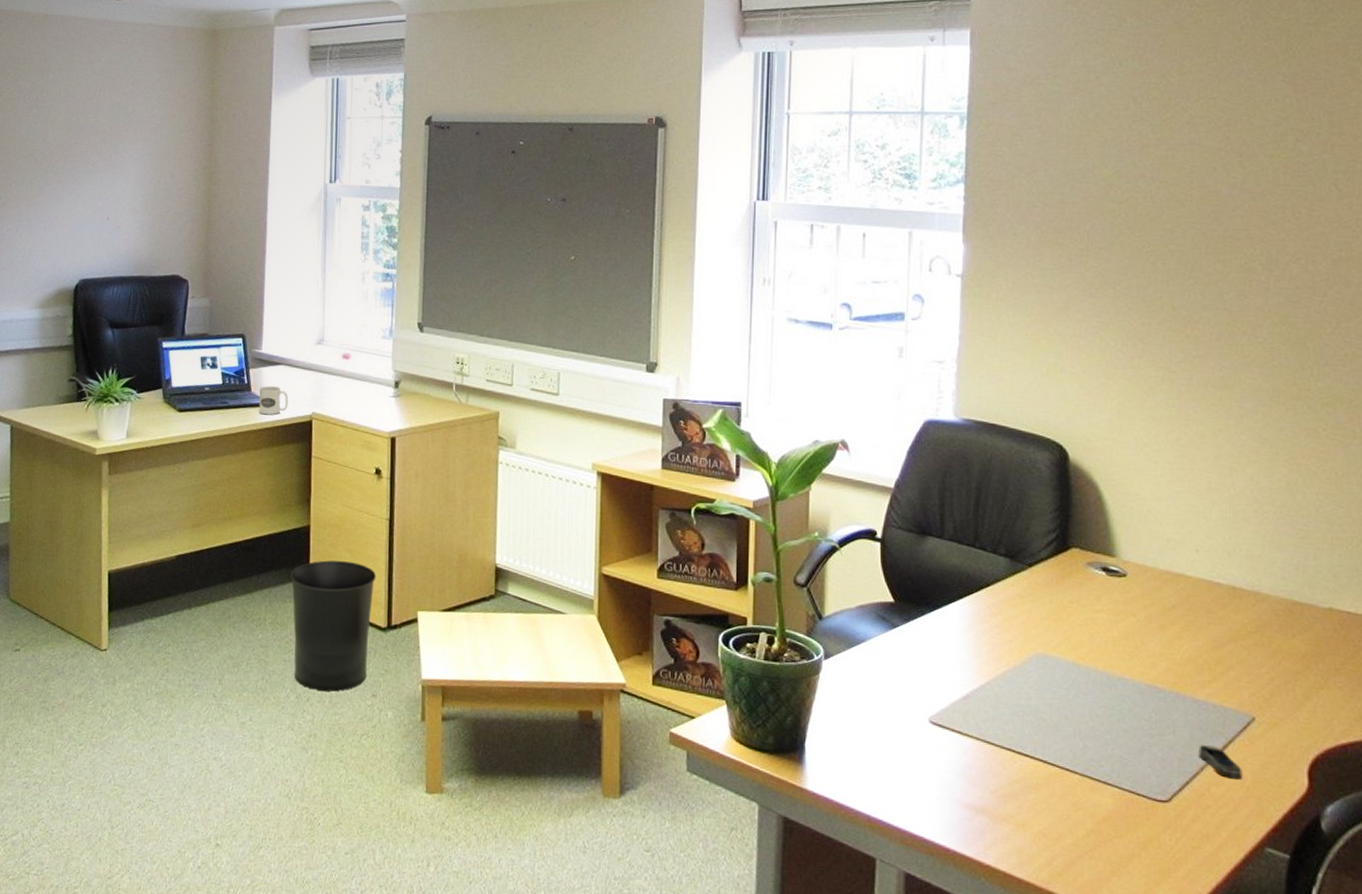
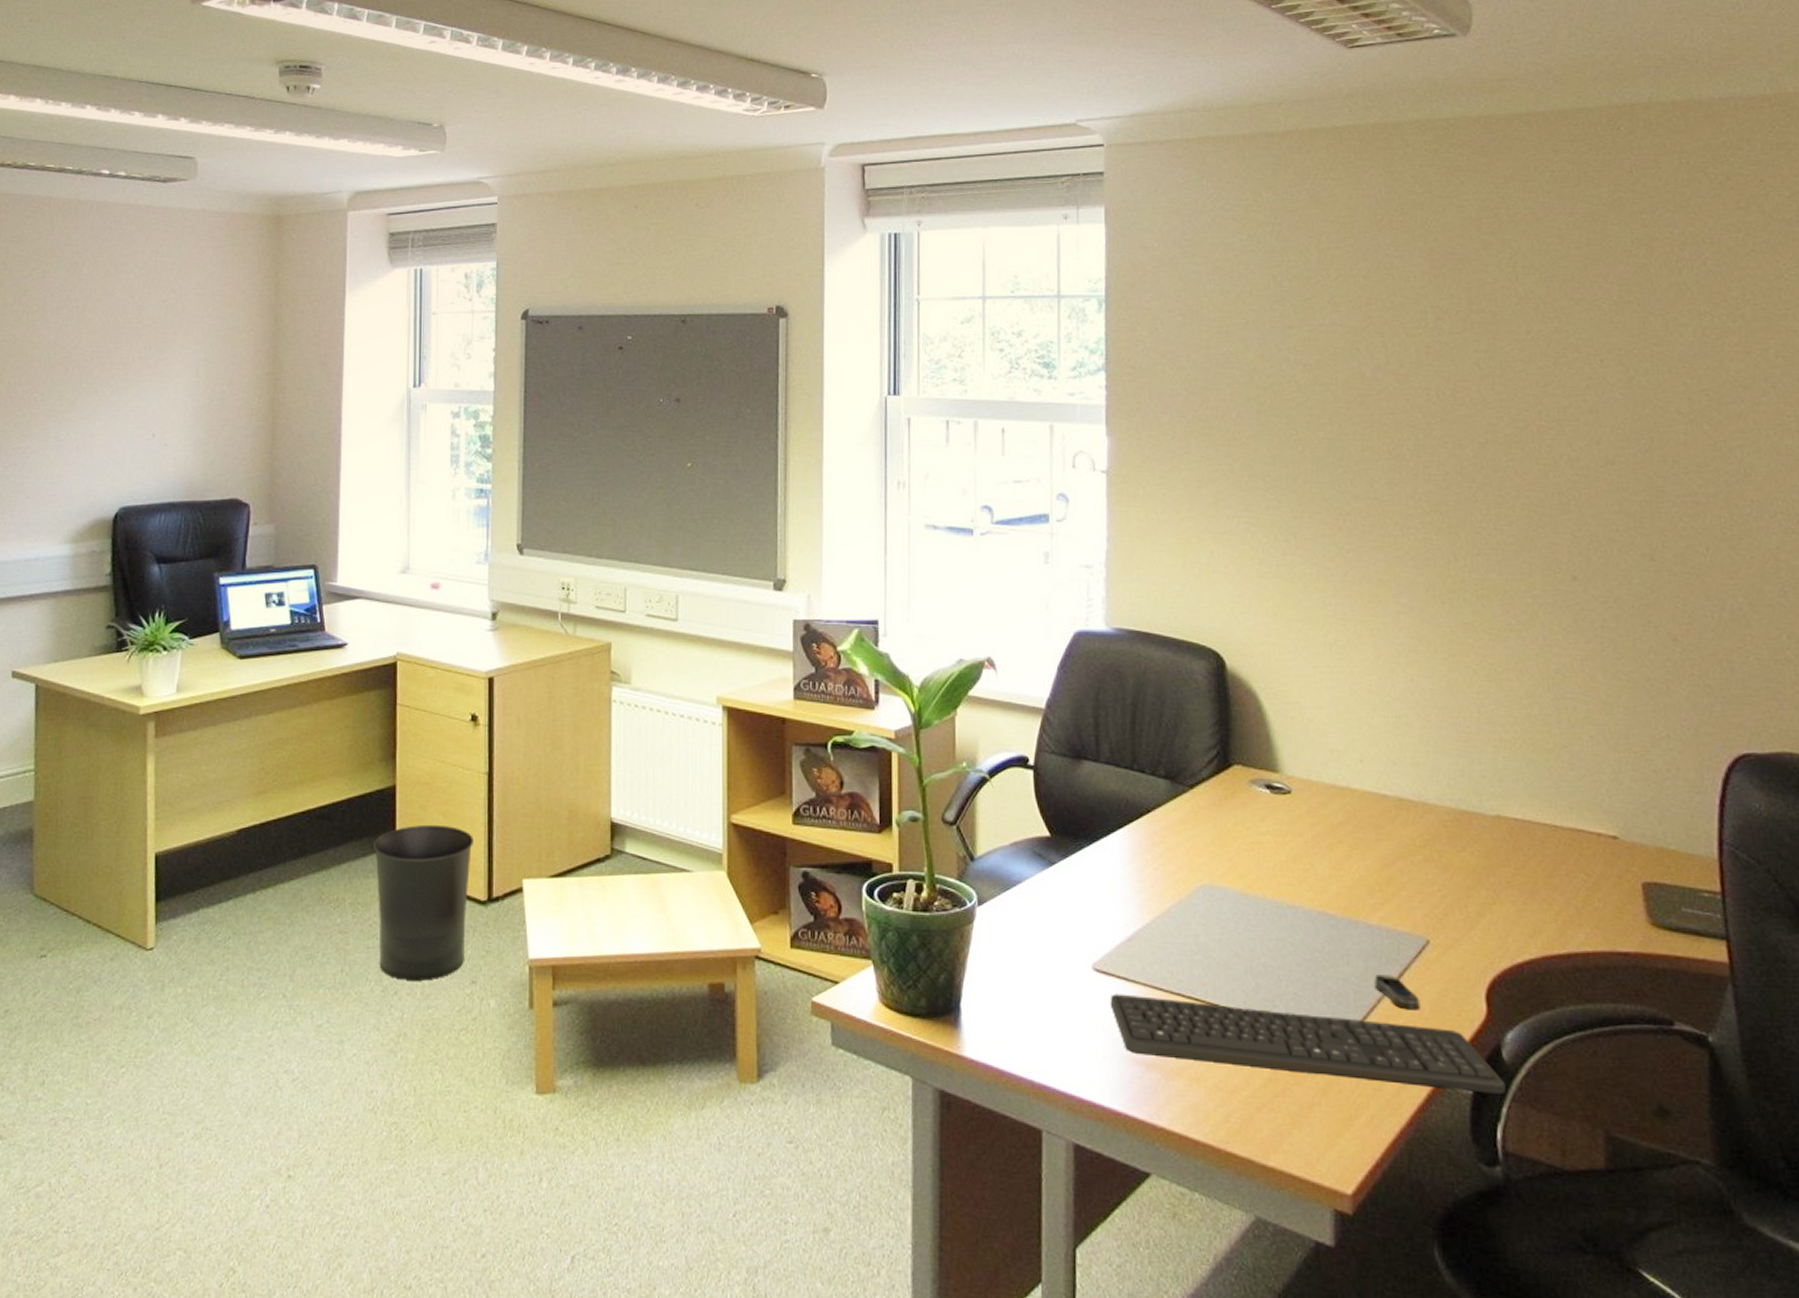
mug: present [259,386,288,415] -> none [334,624,369,658]
computer keyboard: none [944,744,1323,862] -> present [1110,993,1506,1096]

